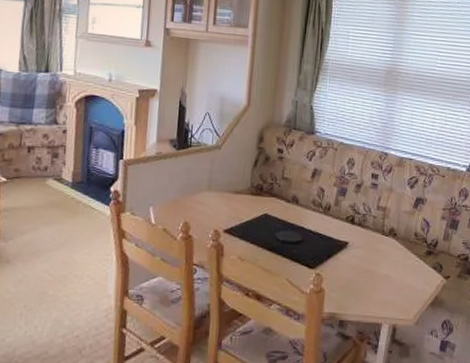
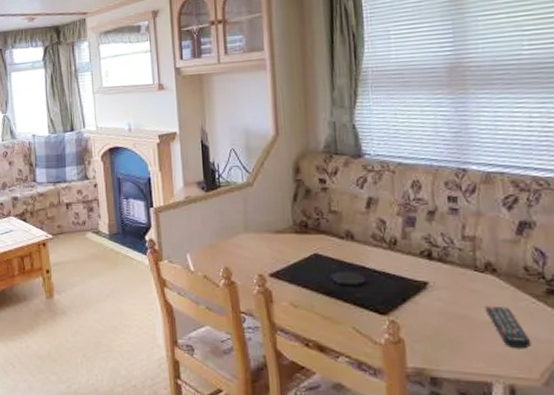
remote control: none [385,262,412,297] -> present [484,305,532,349]

